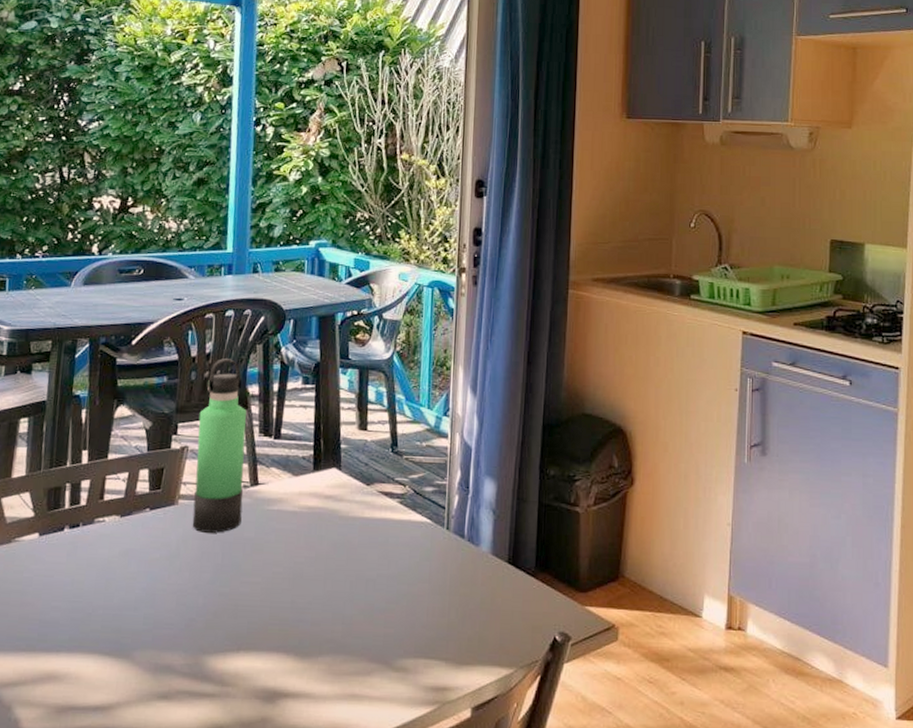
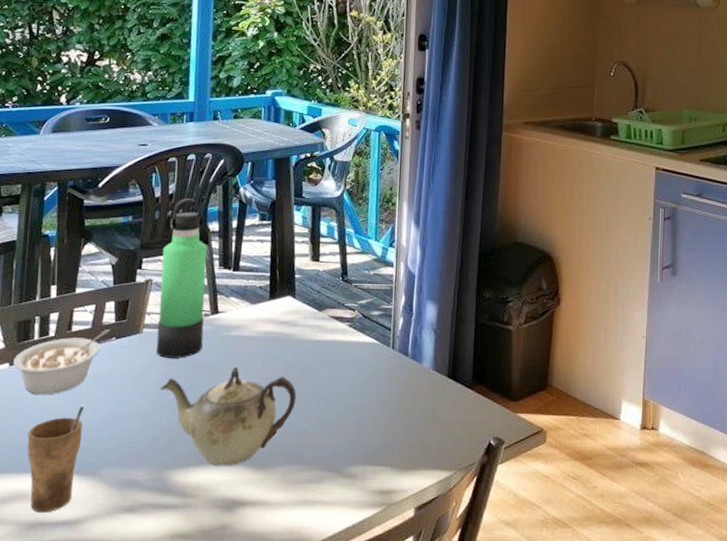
legume: none [43,499,144,569] -> present [13,329,110,395]
cup: none [57,582,117,696] -> present [27,406,84,513]
teapot: none [196,544,342,653] -> present [160,366,297,466]

